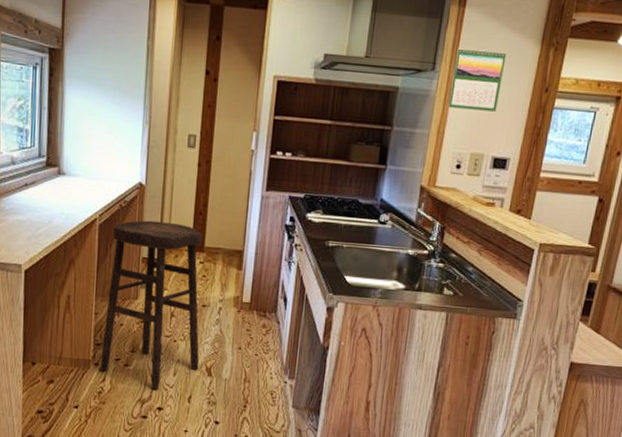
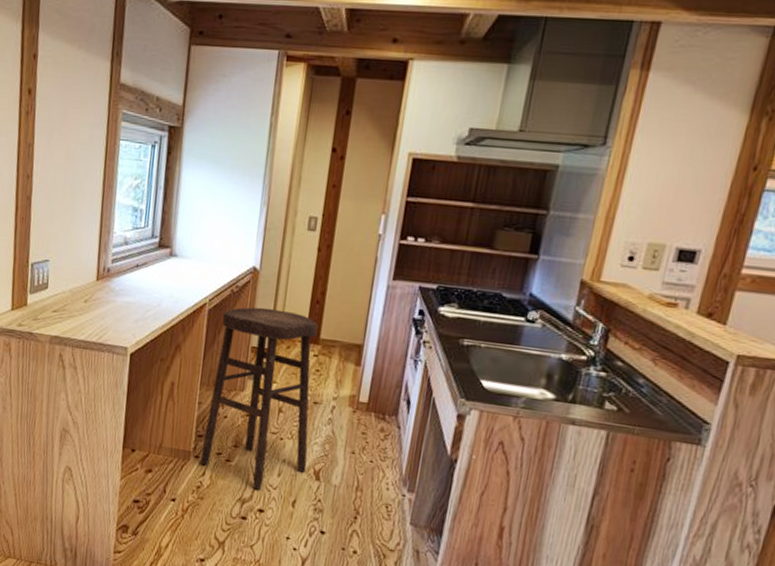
calendar: present [448,47,507,112] -> none [620,118,702,194]

